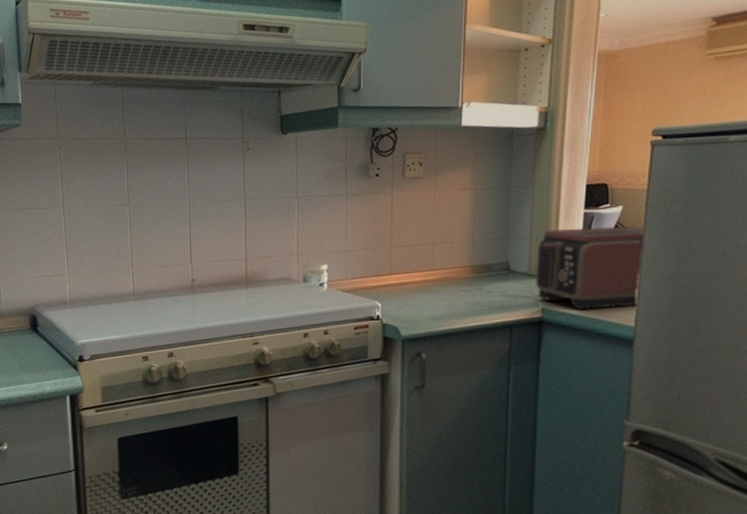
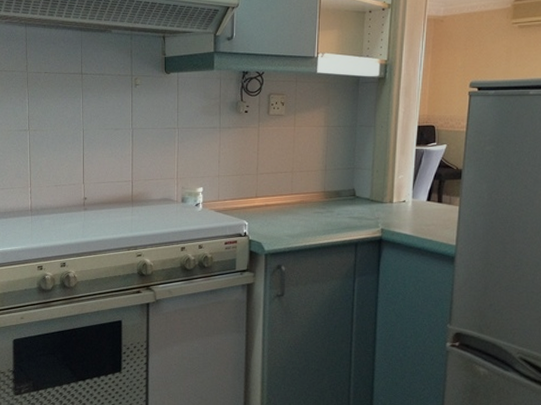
toaster: present [536,225,646,309] -> none [377,161,465,230]

